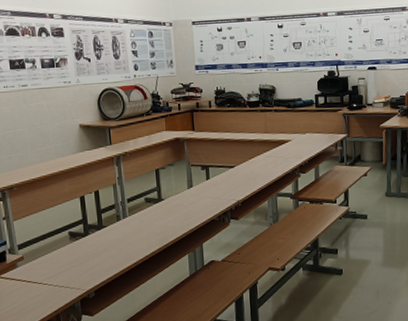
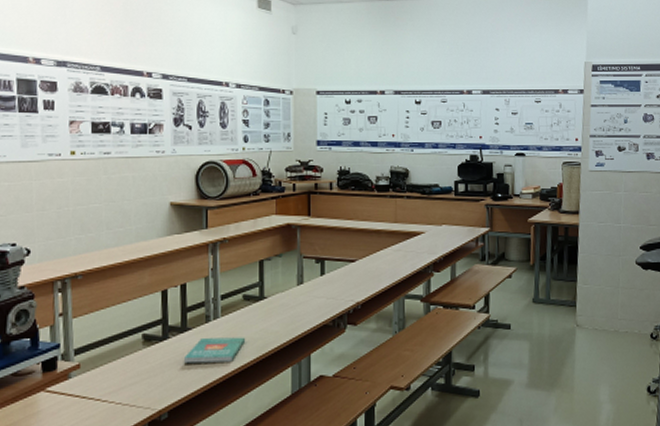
book: none [102,232,150,254] -> present [183,337,246,364]

